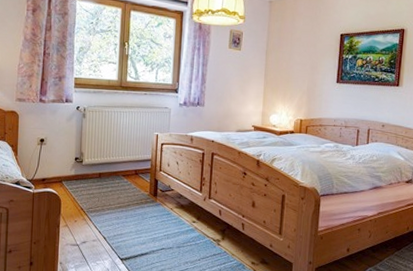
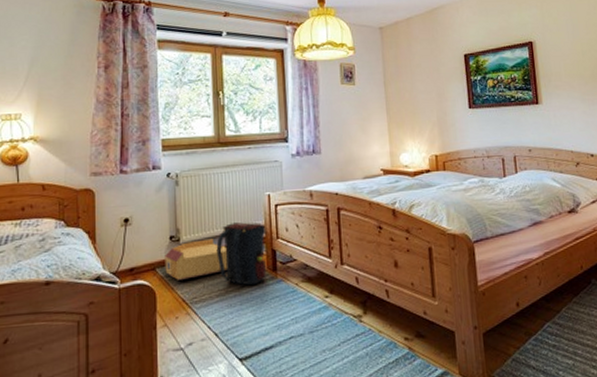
basket: none [69,163,120,193] -> present [165,239,228,280]
satchel: none [110,153,152,205] -> present [216,222,267,286]

